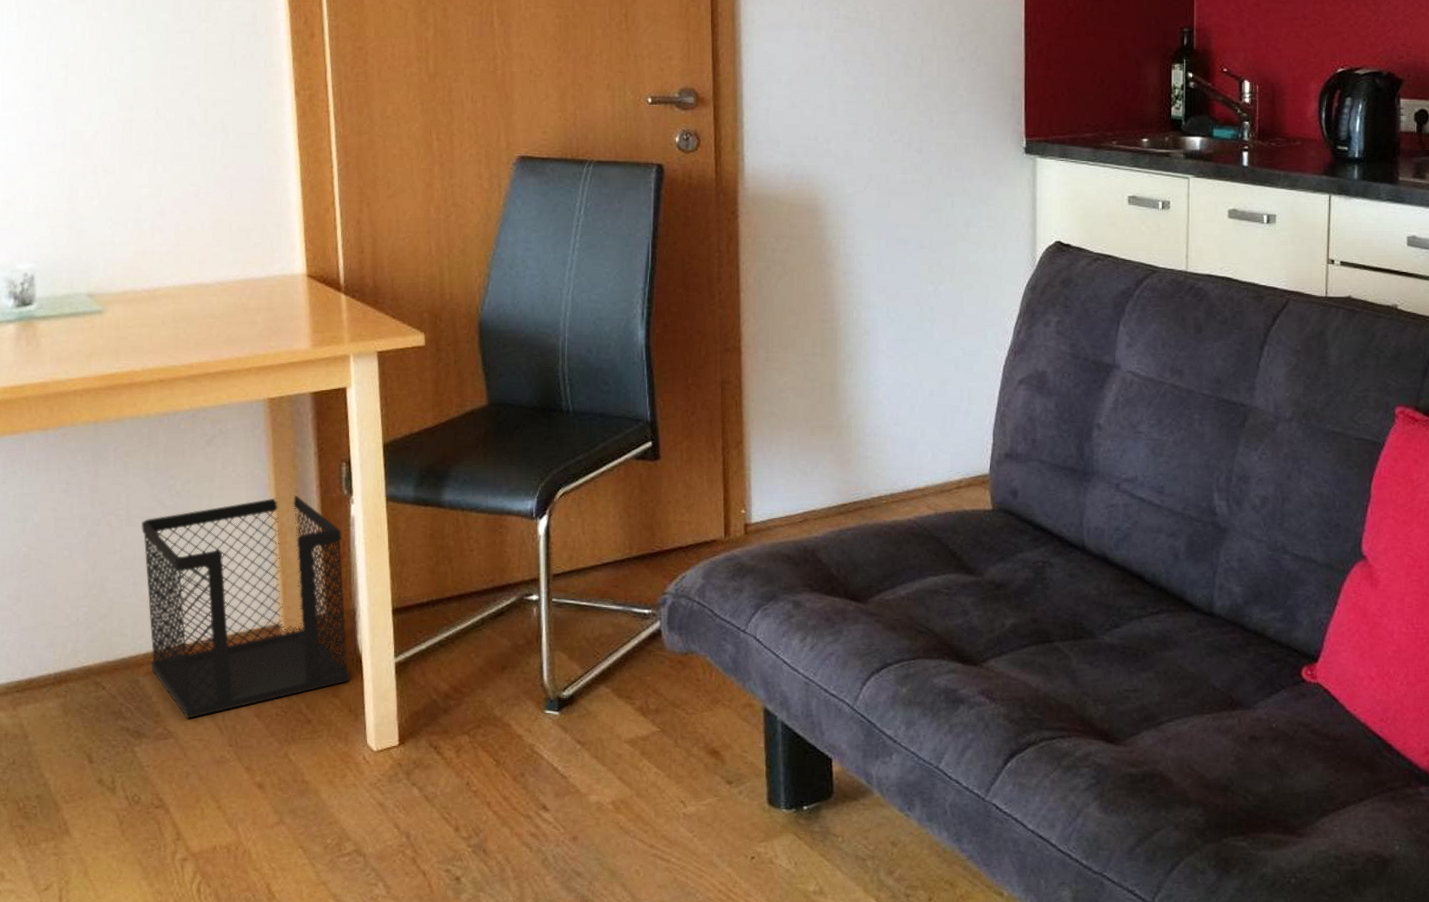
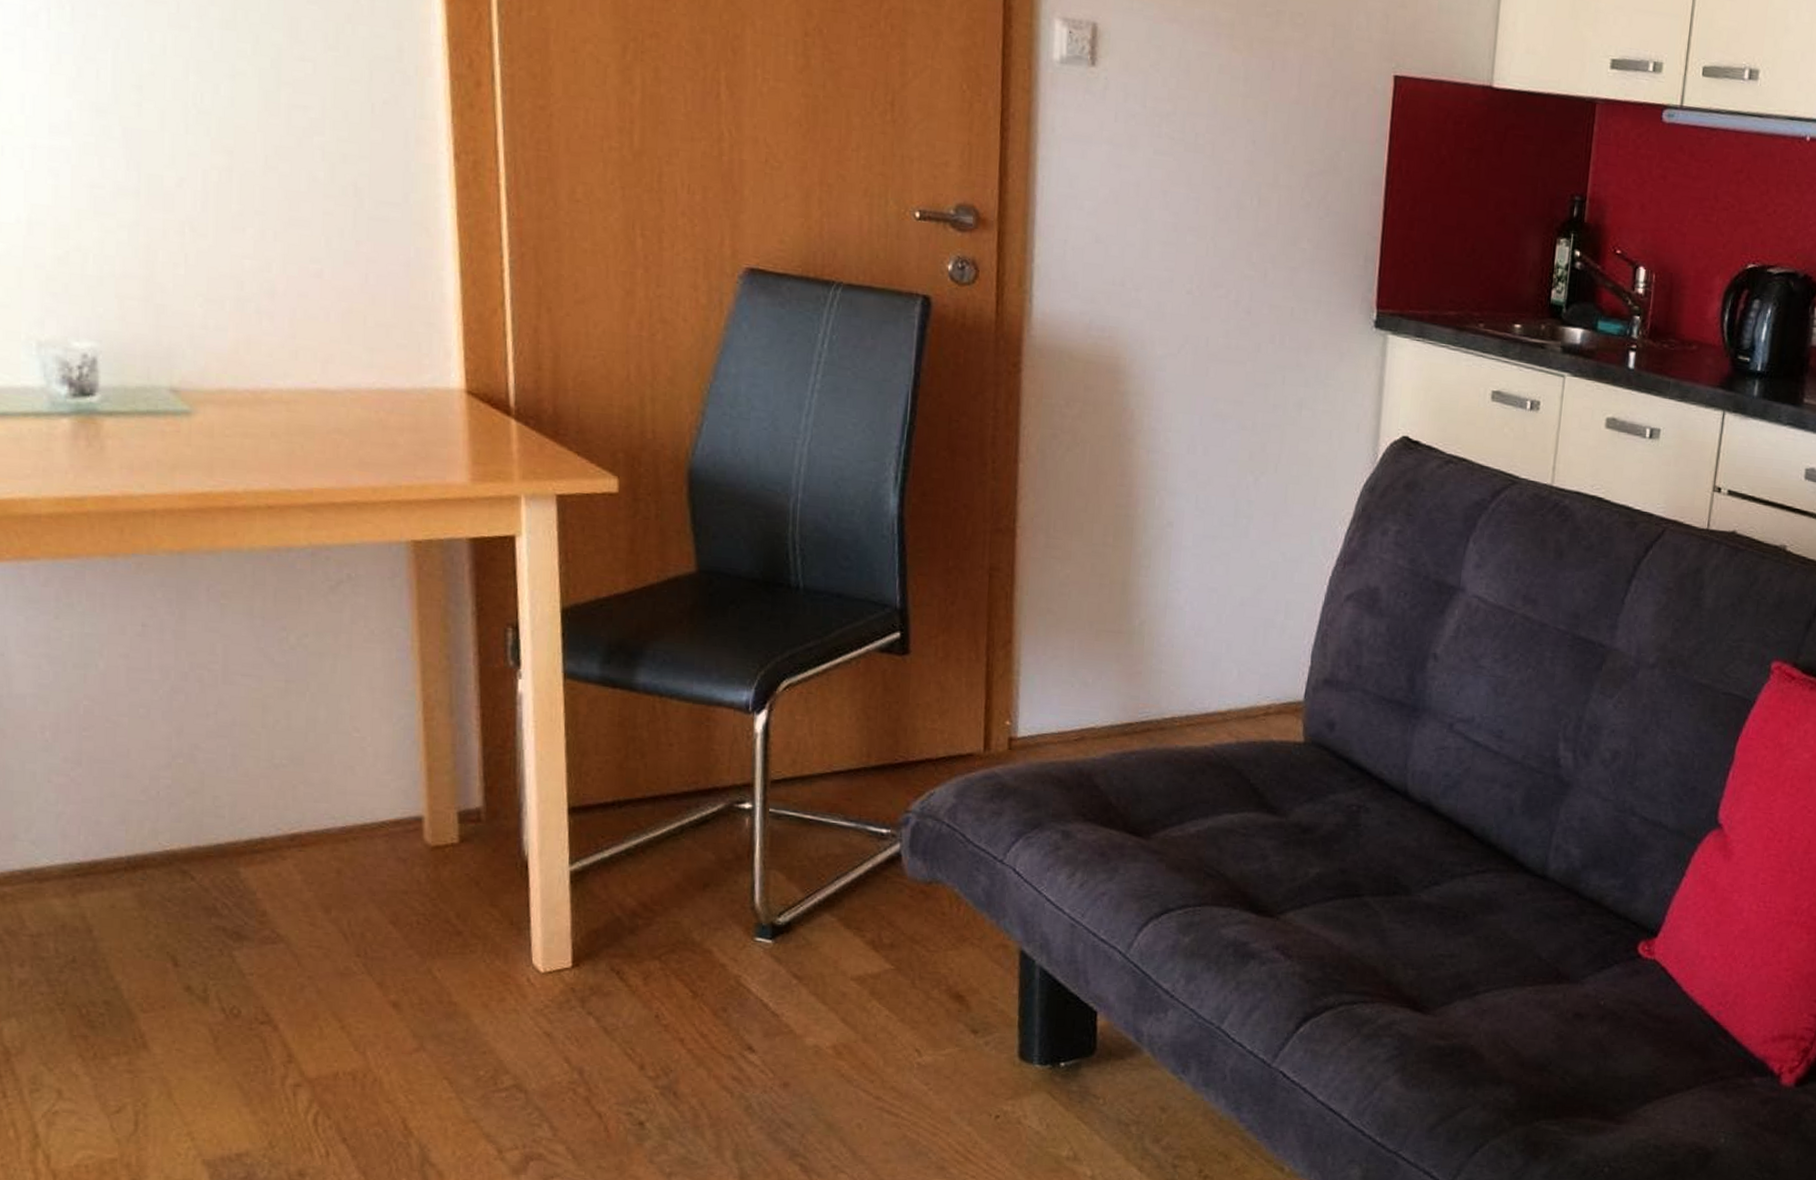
wastebasket: present [141,495,351,720] -> none [242,661,513,922]

